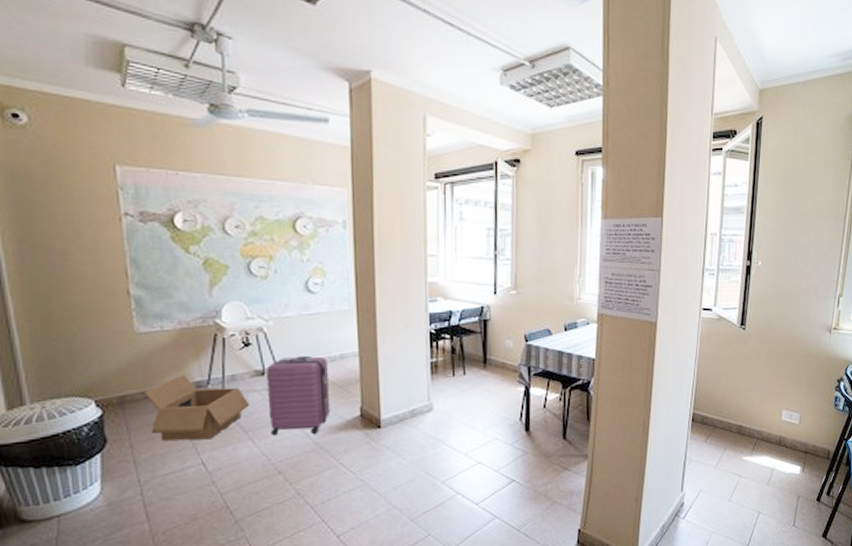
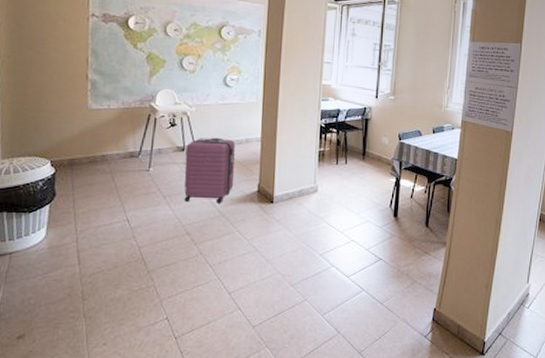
box: present [145,374,249,441] -> none [89,145,169,201]

